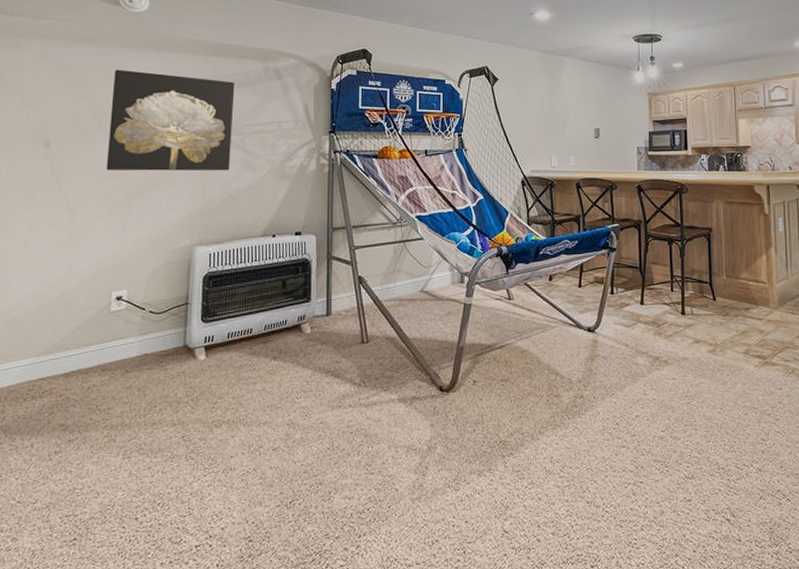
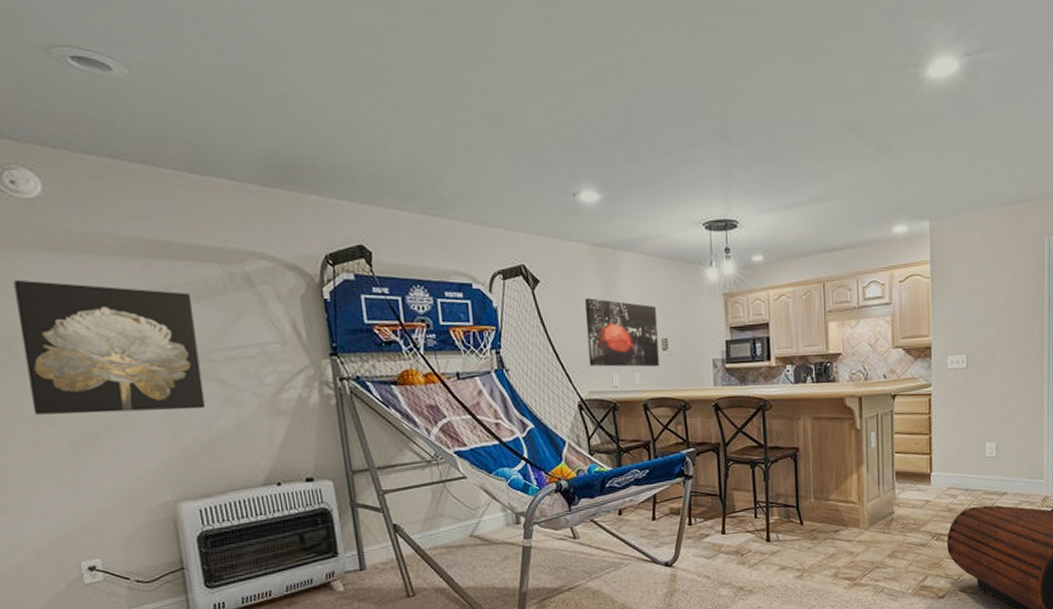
wall art: none [533,94,592,152] -> present [584,298,659,367]

